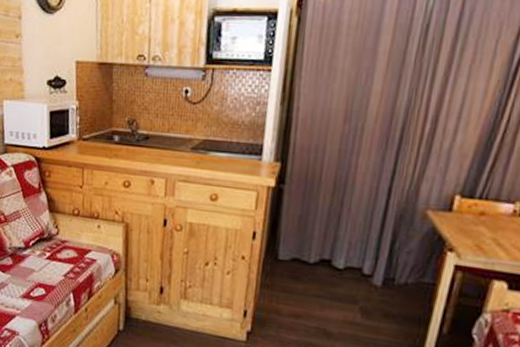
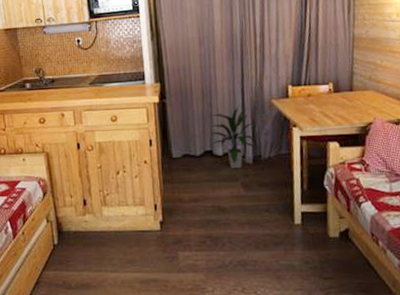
indoor plant: none [333,211,395,290] -> present [210,107,256,169]

